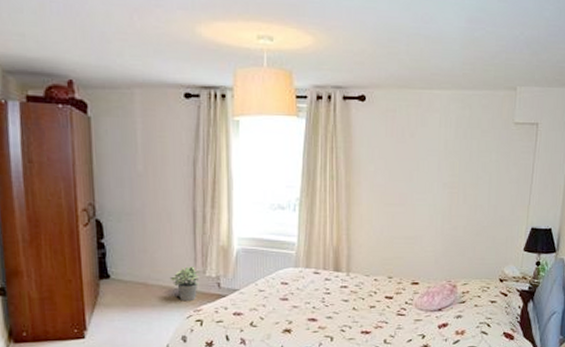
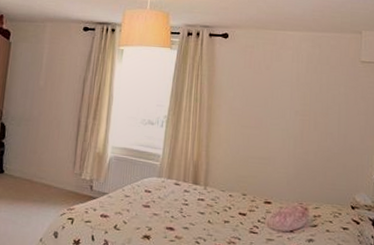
potted plant: present [169,266,200,302] -> none [51,168,77,200]

